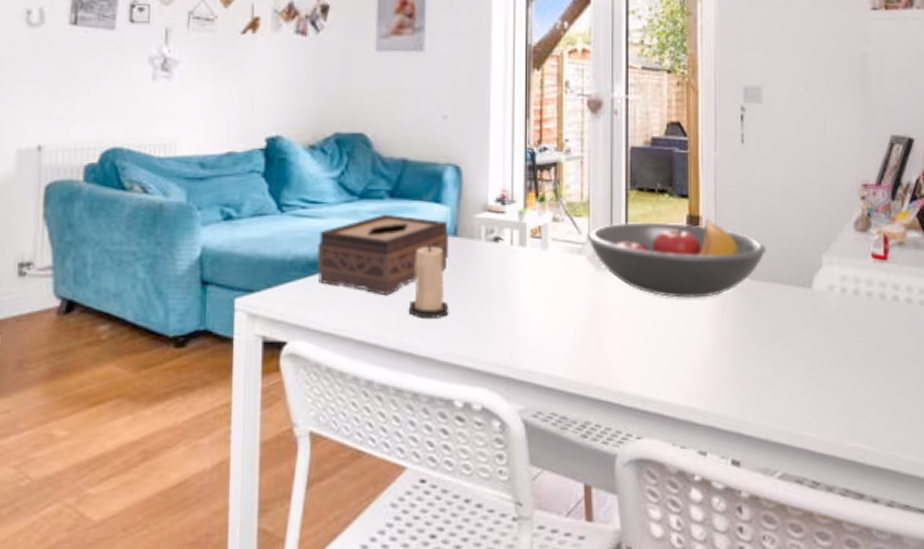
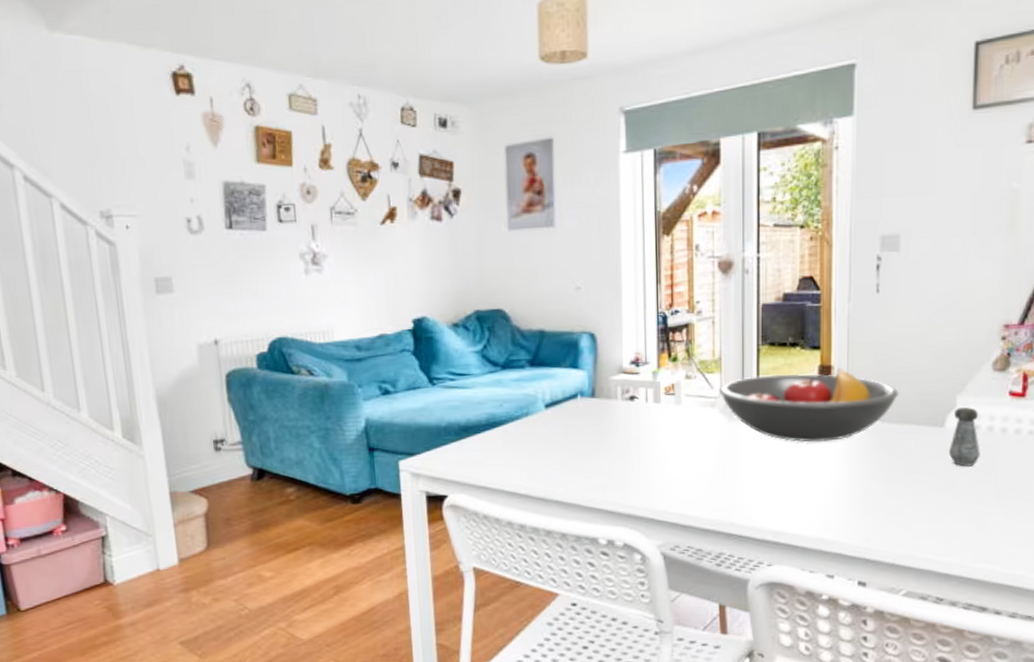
tissue box: present [316,213,448,296] -> none [466,381,587,453]
candle: present [409,243,449,318] -> none [554,405,590,471]
salt shaker: none [817,267,848,332] -> present [948,406,980,467]

